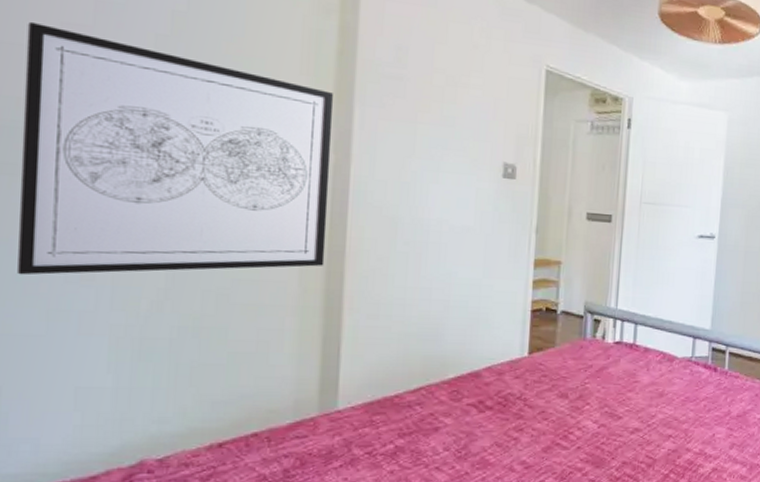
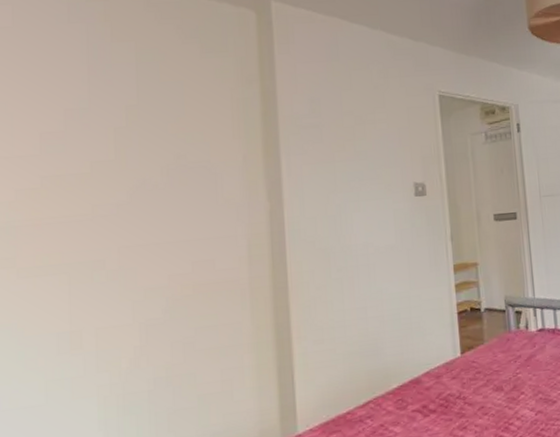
wall art: present [17,21,334,275] -> none [14,136,272,354]

